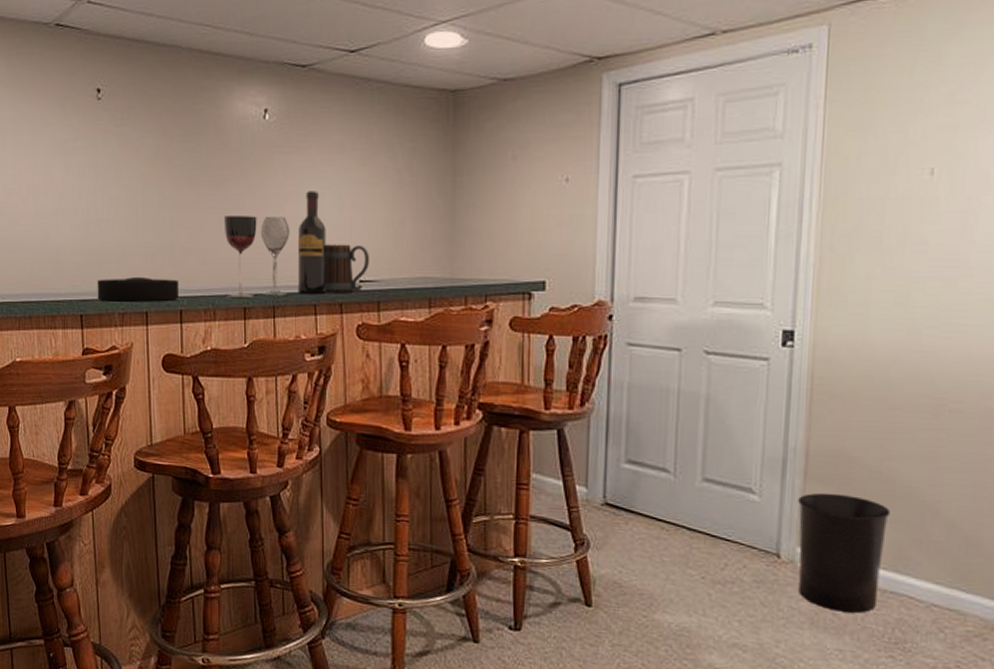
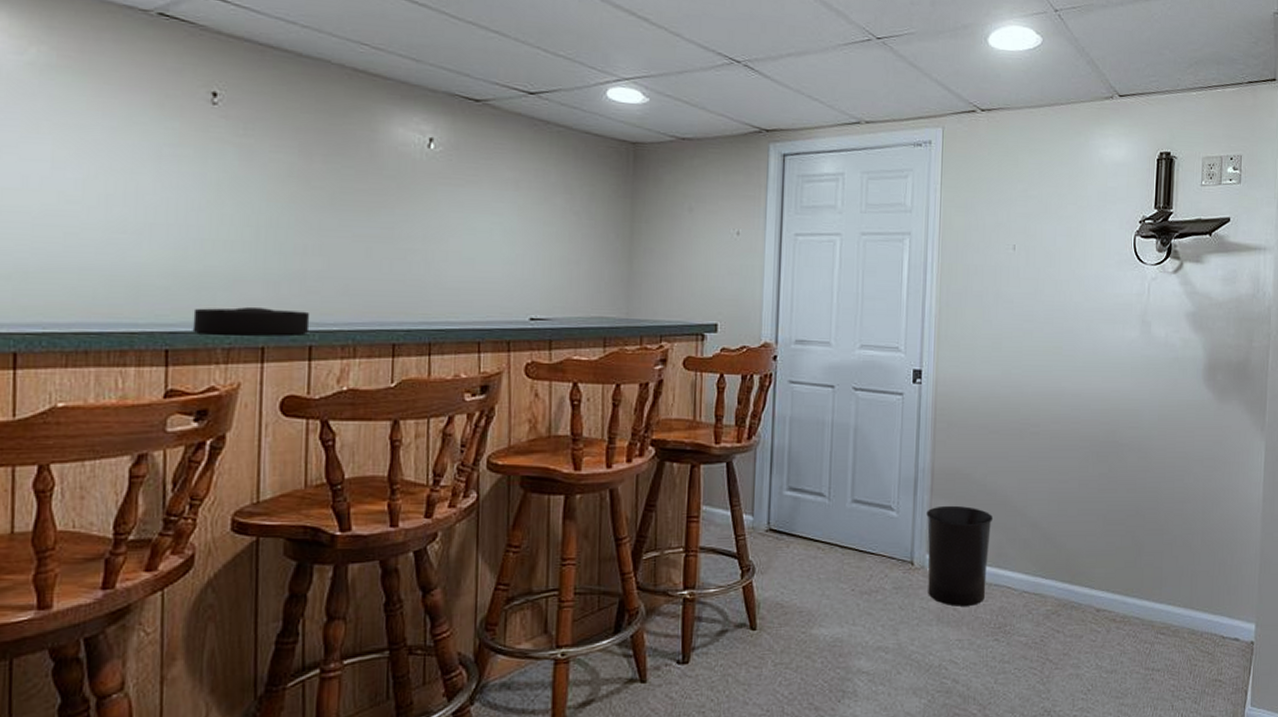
wineglass: present [223,216,257,298] -> none [370,245,414,333]
wineglass: present [260,217,290,296] -> none [416,249,453,333]
wine bottle: present [297,191,326,295] -> none [459,225,495,333]
beer mug: present [325,244,369,294] -> none [491,280,542,332]

